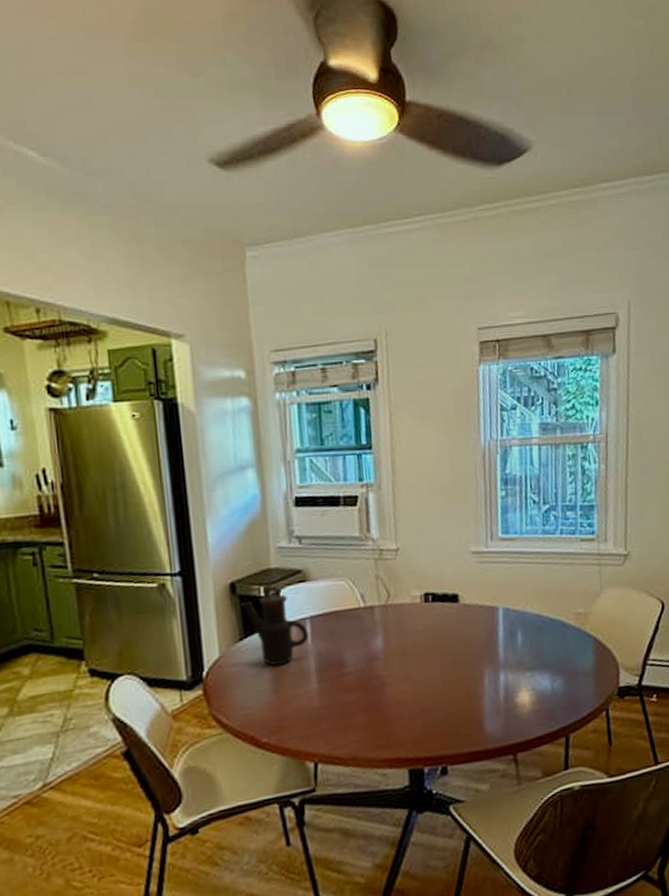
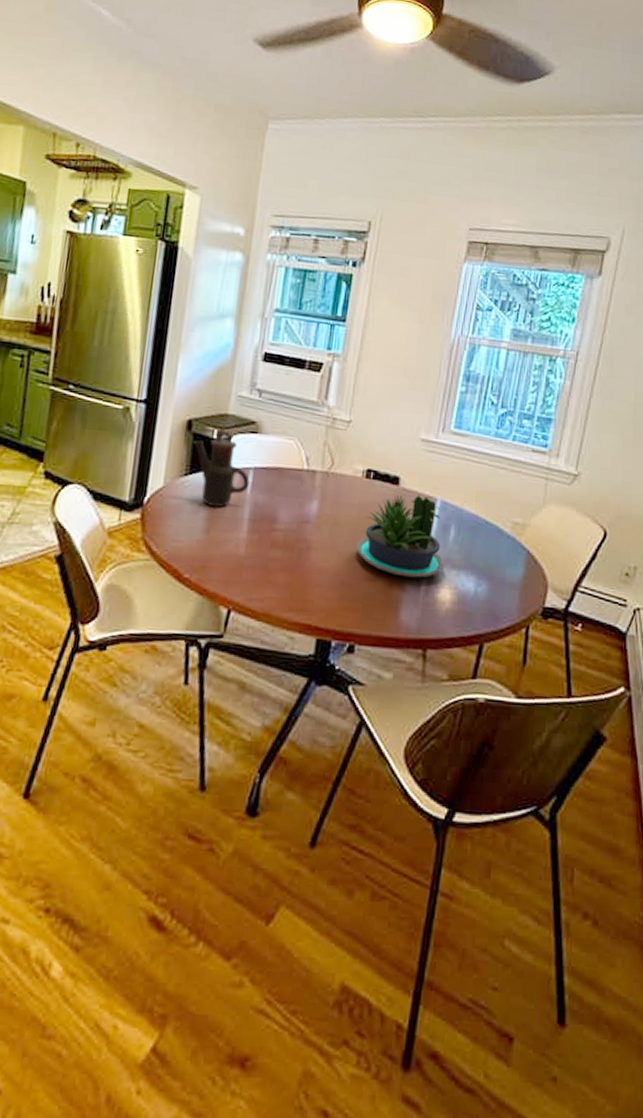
potted plant: none [429,608,519,691] -> present [356,494,445,578]

